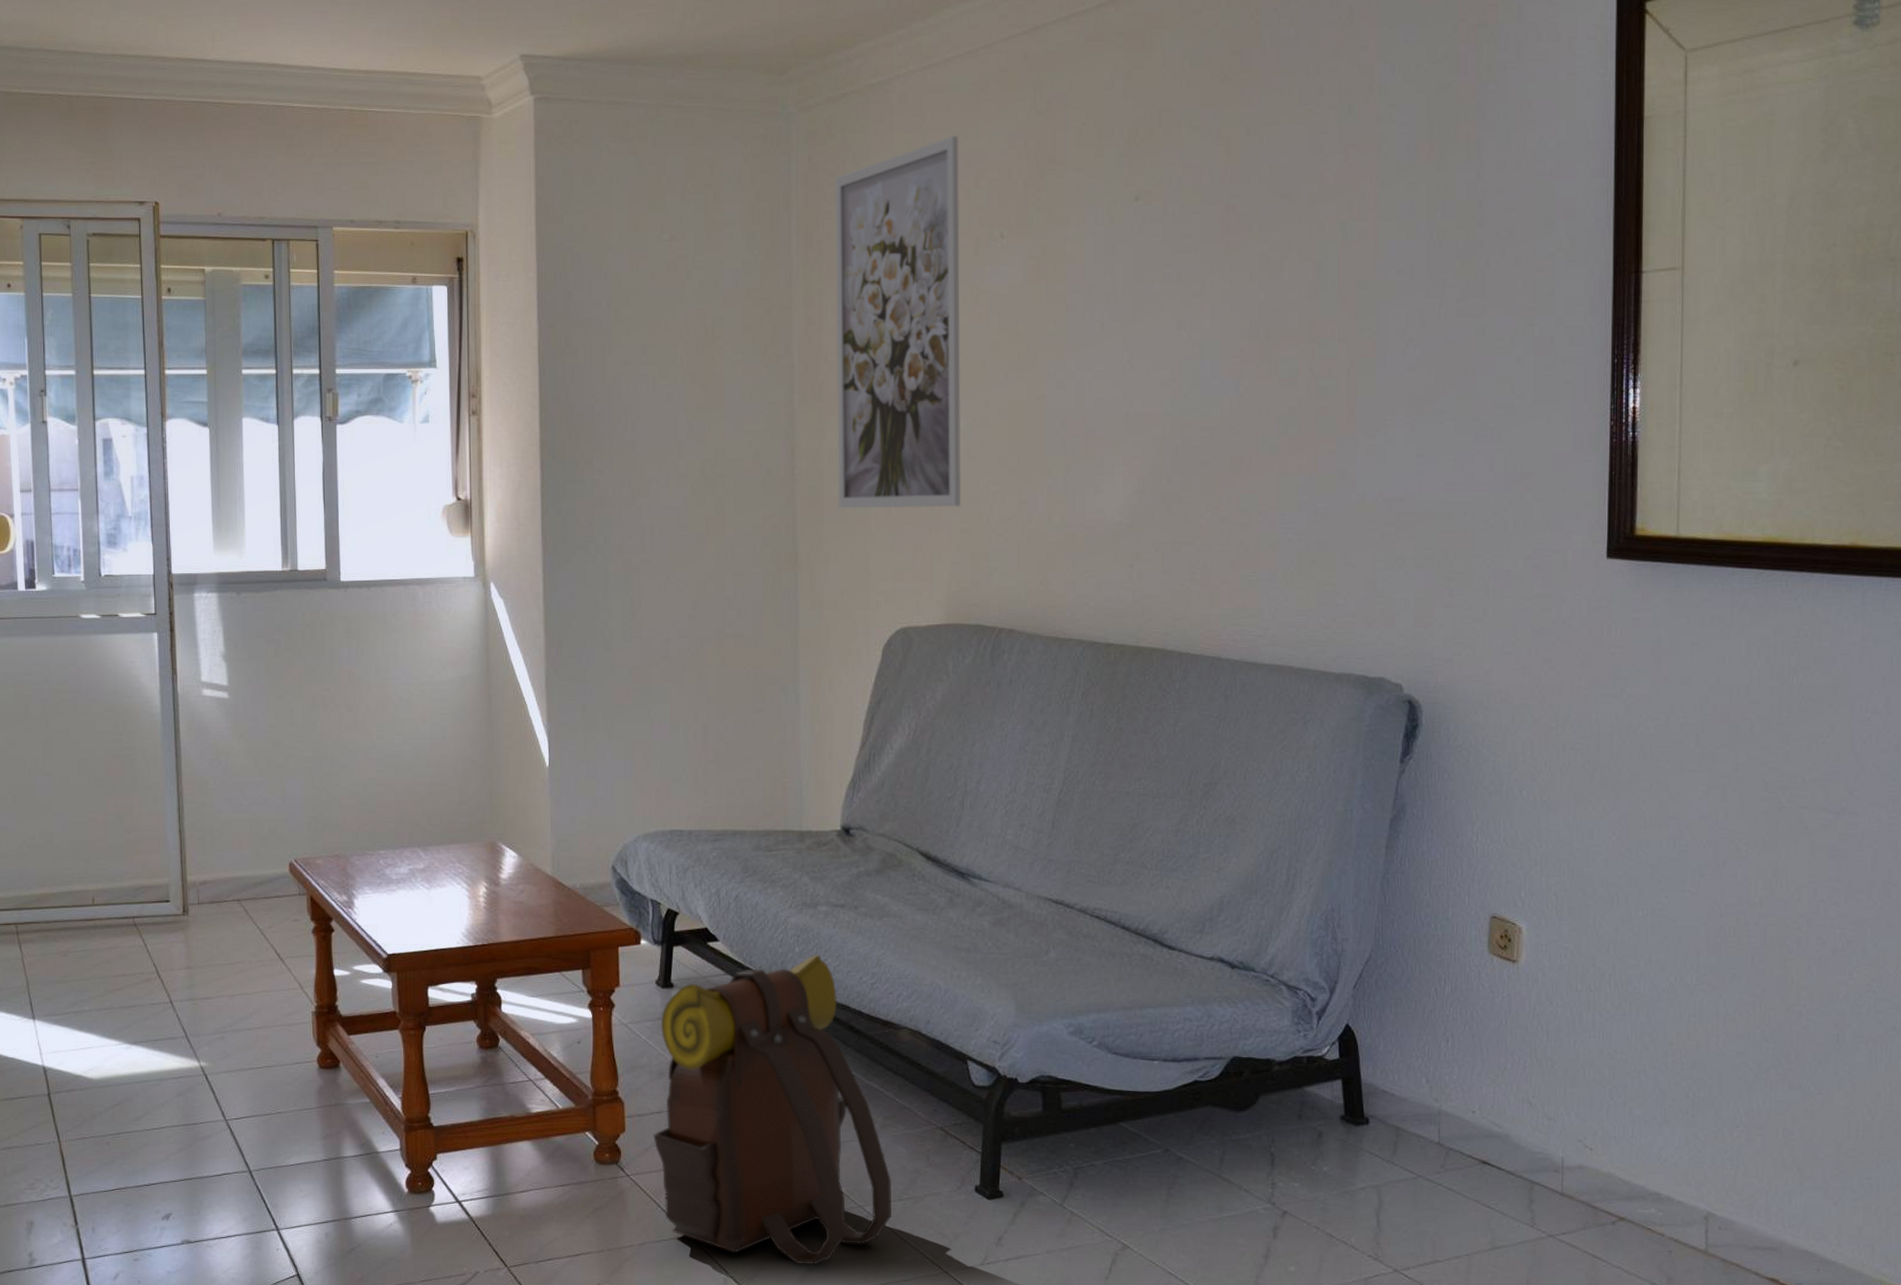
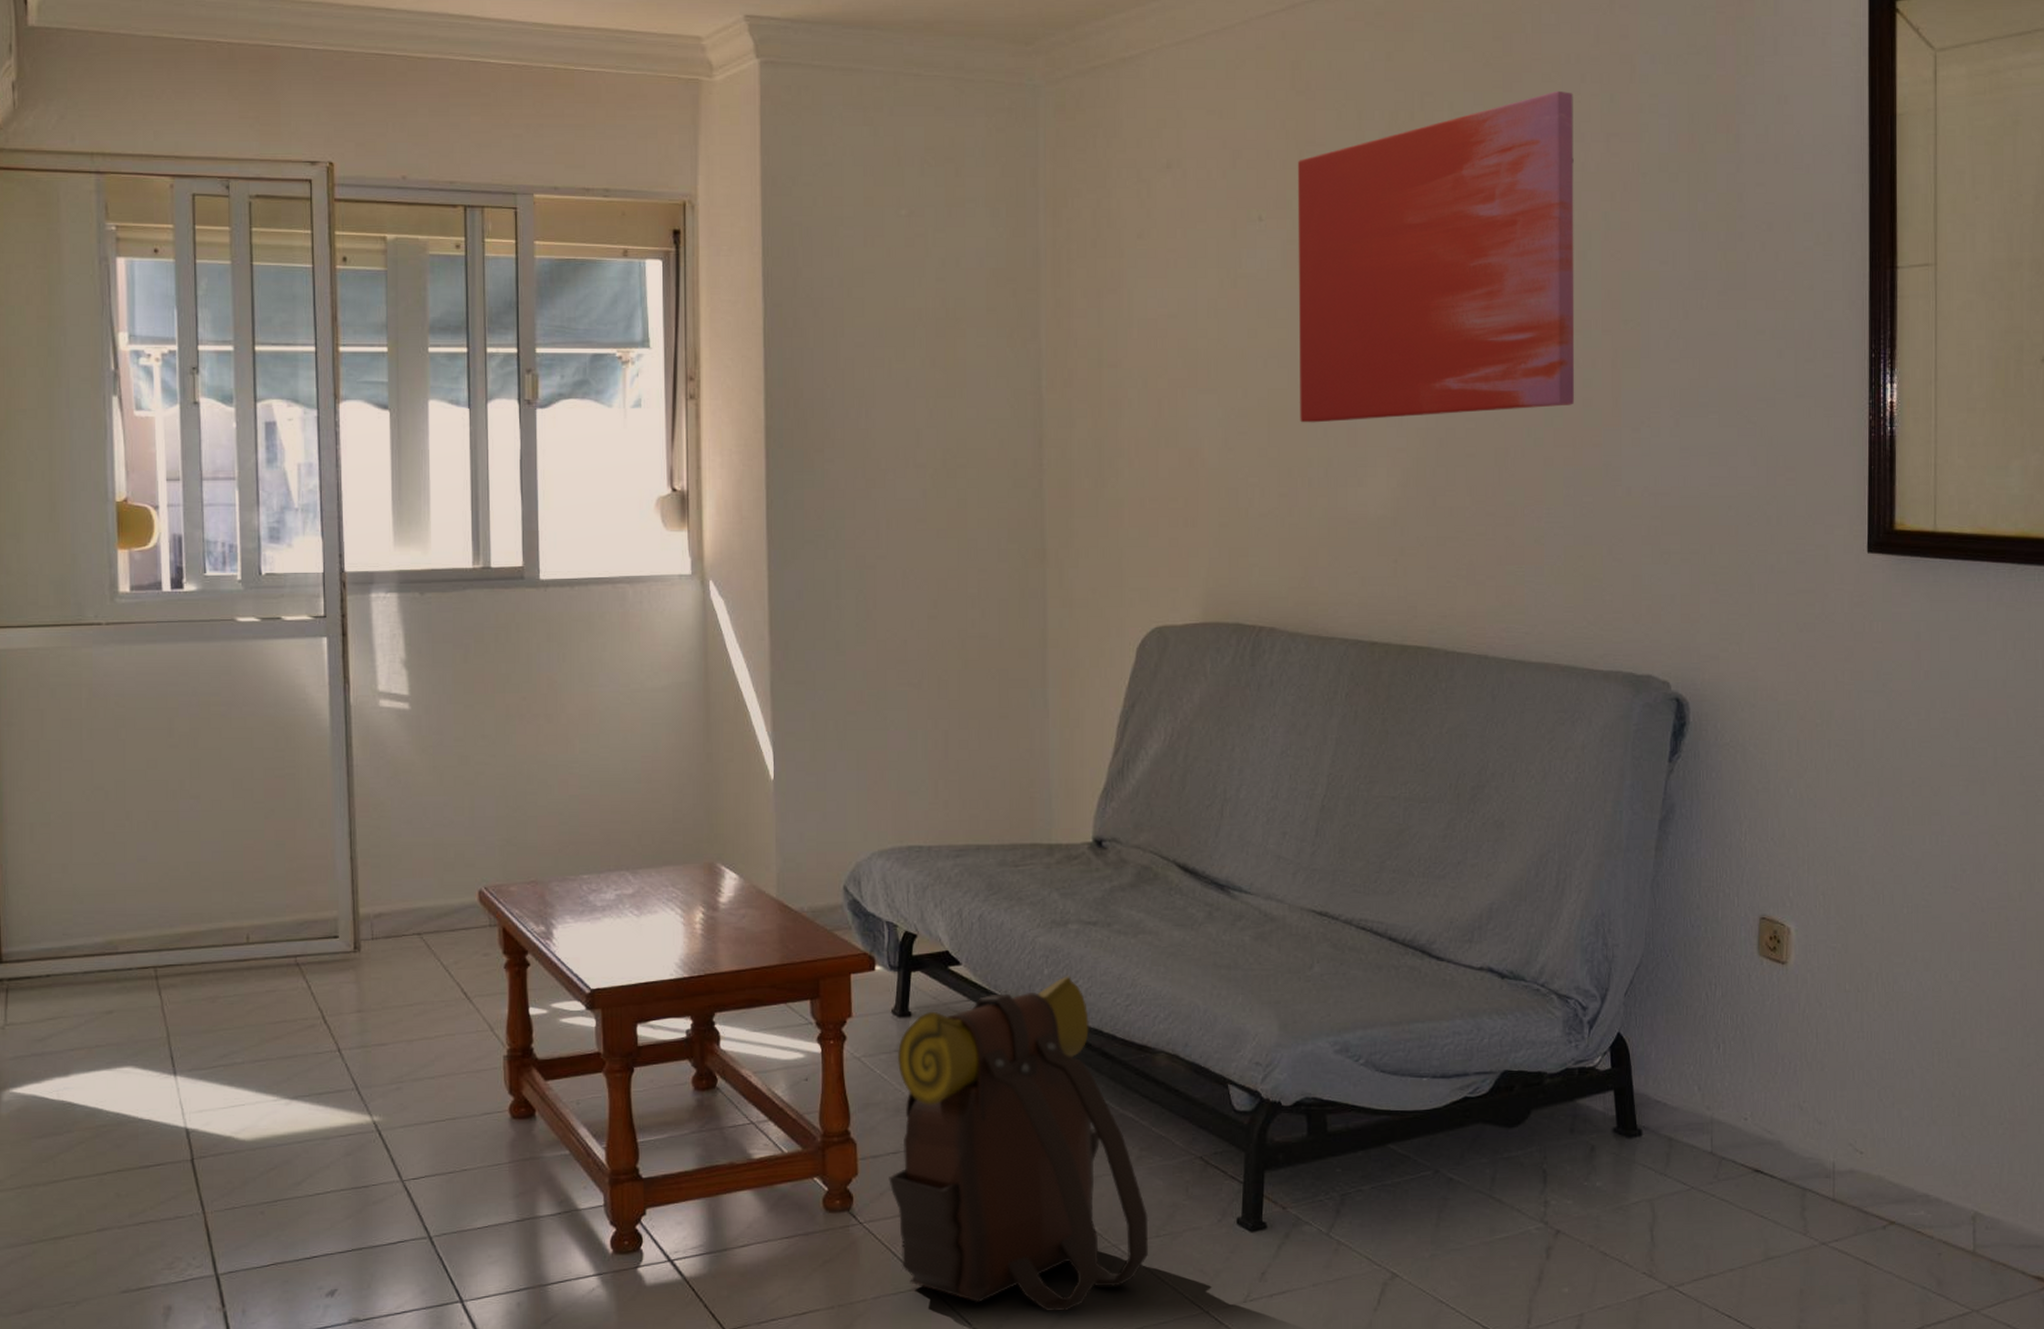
wall art: present [835,135,962,509] -> none [1085,113,1220,502]
wall art: none [1038,103,1312,433] -> present [1297,90,1575,423]

